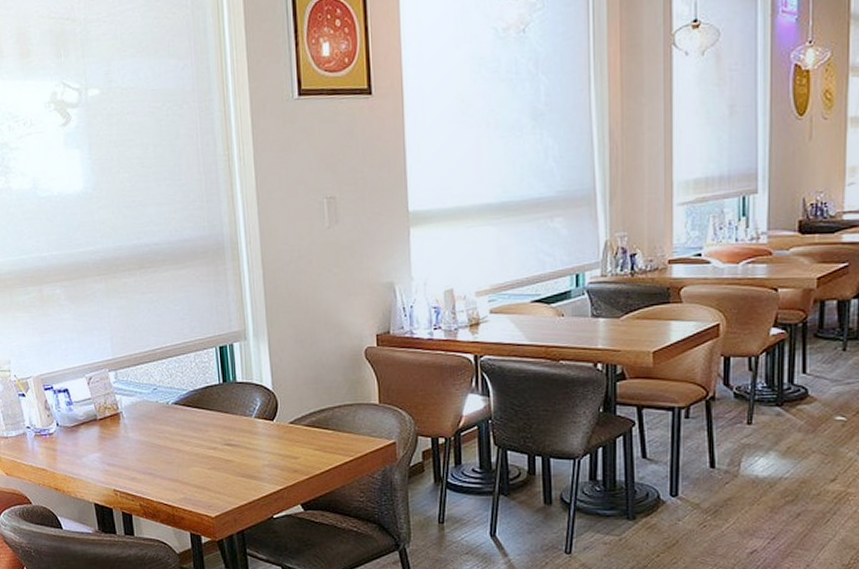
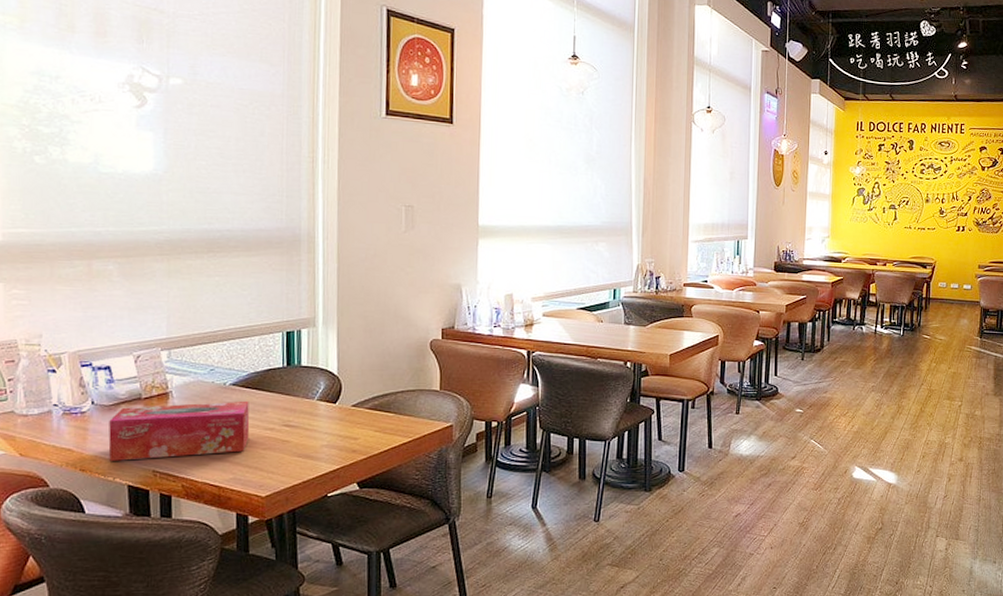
tissue box: none [73,419,195,480] -> present [108,400,250,461]

